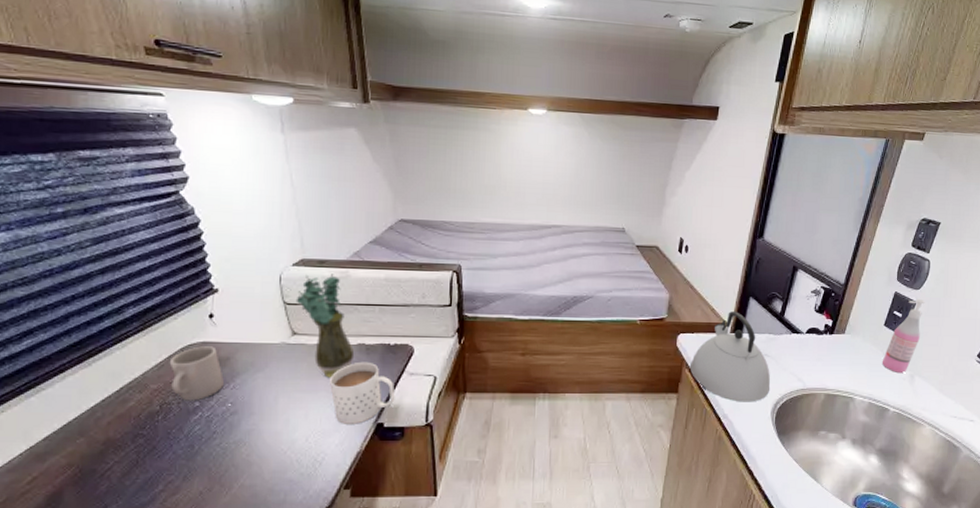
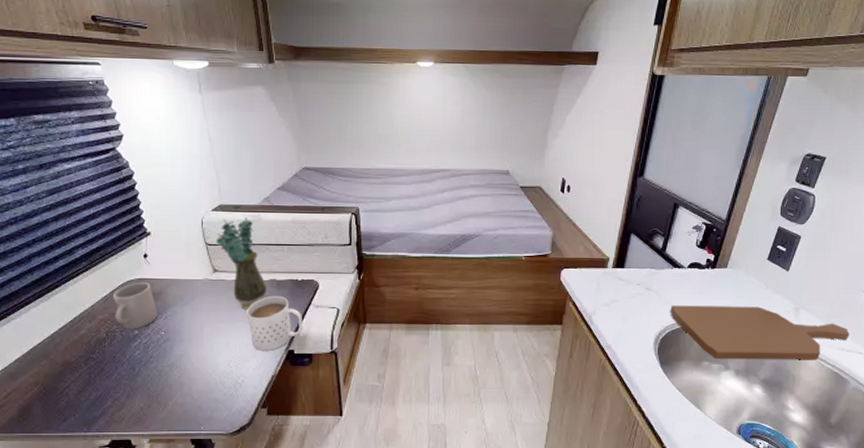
kettle: present [690,311,771,402] -> none [574,247,653,334]
cutting board: none [788,372,962,429] -> present [670,305,850,360]
soap dispenser: present [882,298,925,373] -> none [765,233,810,306]

